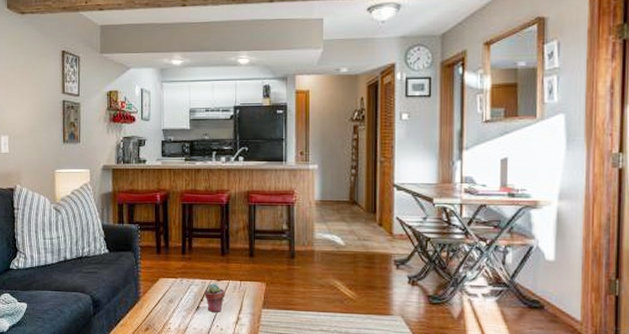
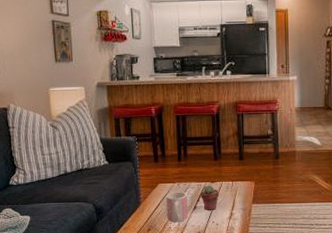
mug: none [167,288,190,323] -> present [166,192,188,222]

